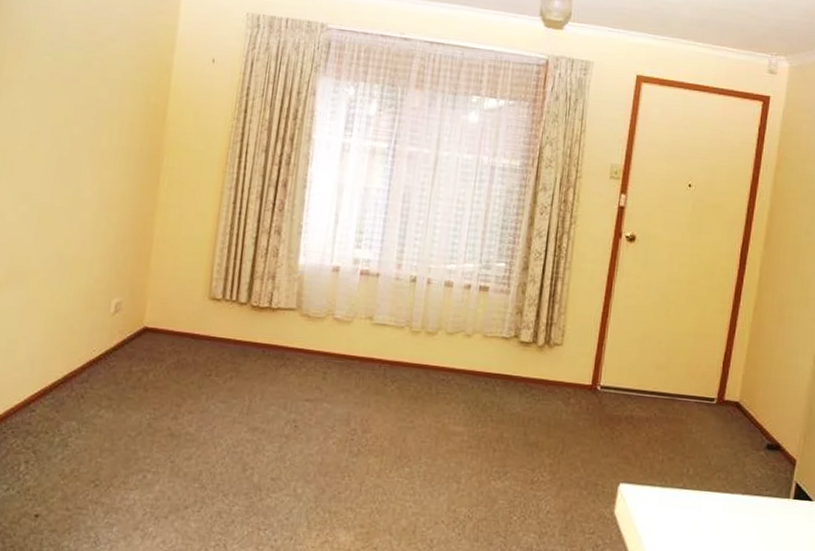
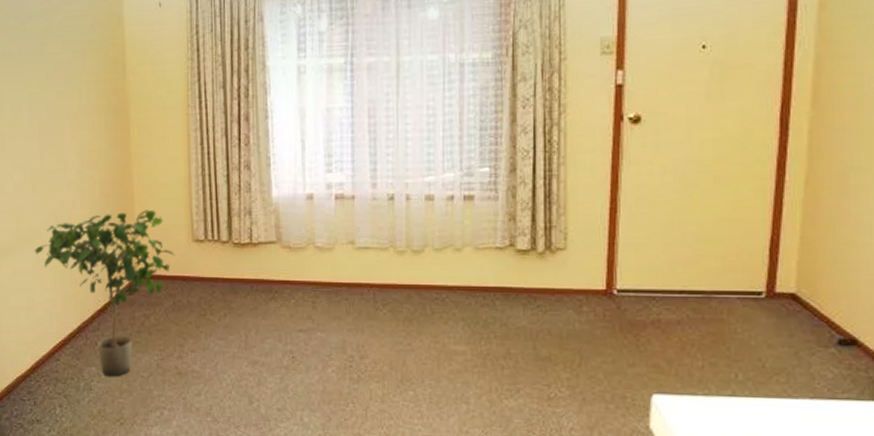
potted plant: none [26,260,187,434] -> present [33,209,175,377]

